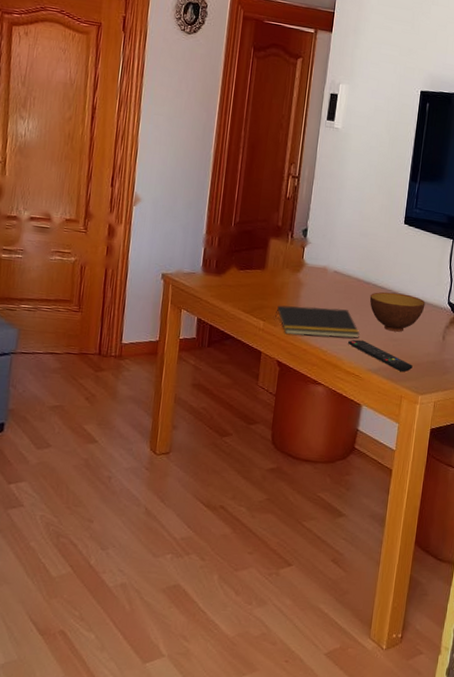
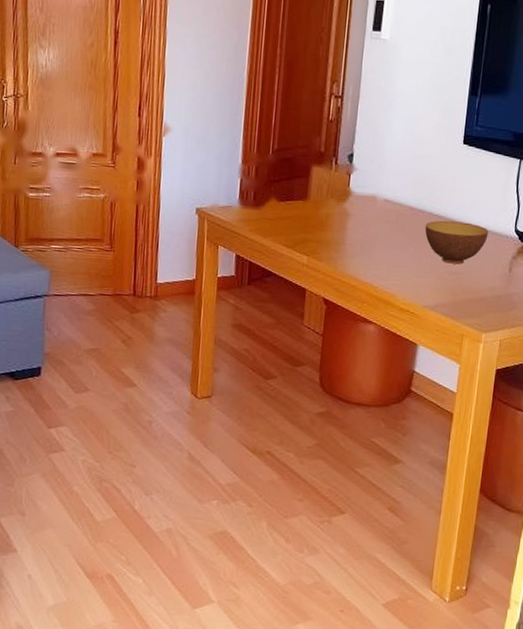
notepad: present [274,305,360,338] -> none [319,238,414,273]
remote control: present [348,339,413,372] -> none [401,273,475,308]

